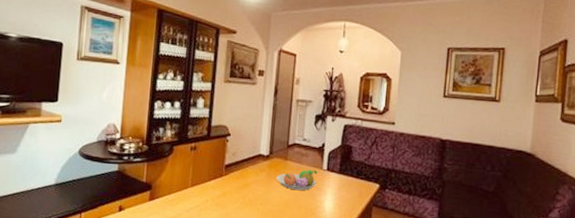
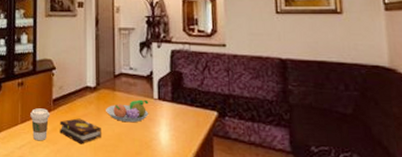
coffee cup: none [201,173,221,205] -> present [30,108,50,141]
book: none [229,184,270,209] -> present [59,118,101,144]

